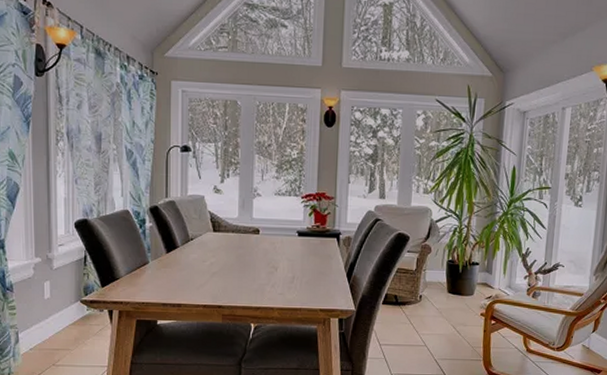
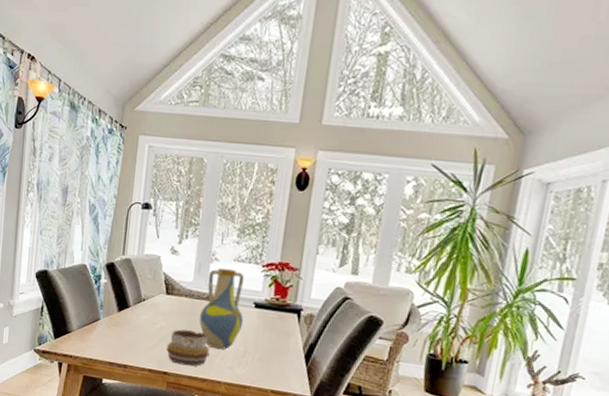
decorative bowl: none [219,263,261,297] -> present [166,329,210,366]
vase: none [247,203,289,278] -> present [199,268,244,350]

